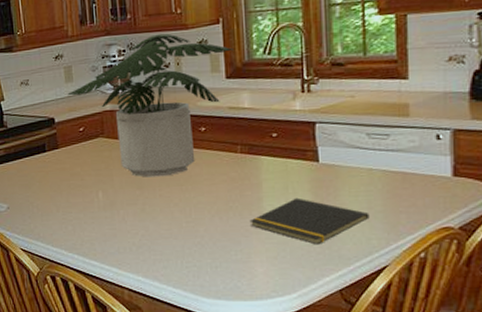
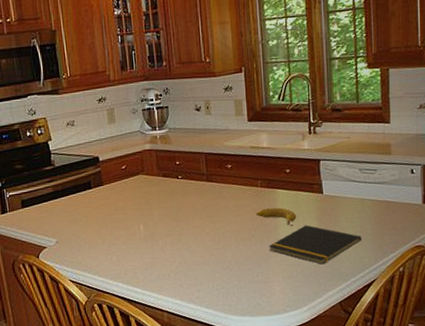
potted plant: present [67,33,234,177] -> none [110,80,254,210]
fruit: none [234,177,285,198] -> present [256,207,297,226]

